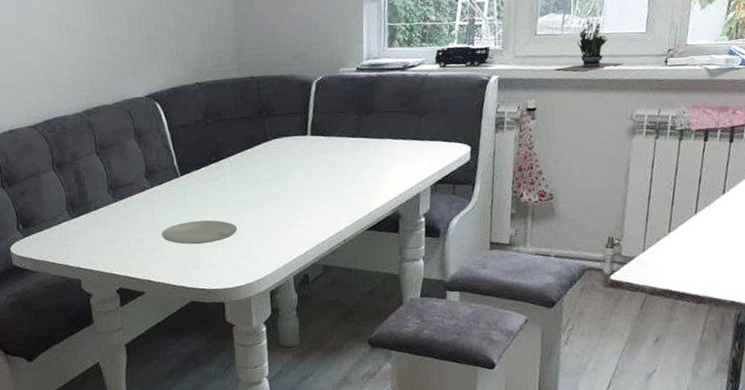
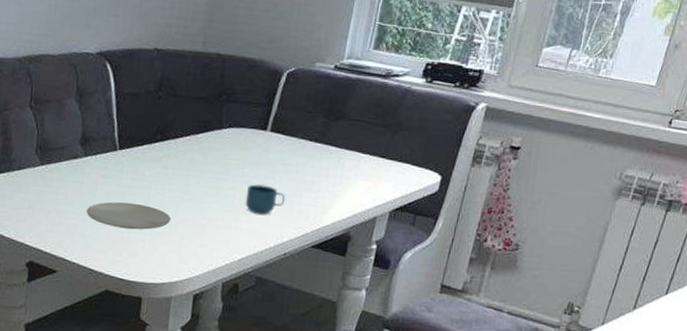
cup: none [300,182,335,210] -> present [245,183,285,214]
potted flower: present [554,21,623,72] -> none [548,62,624,118]

